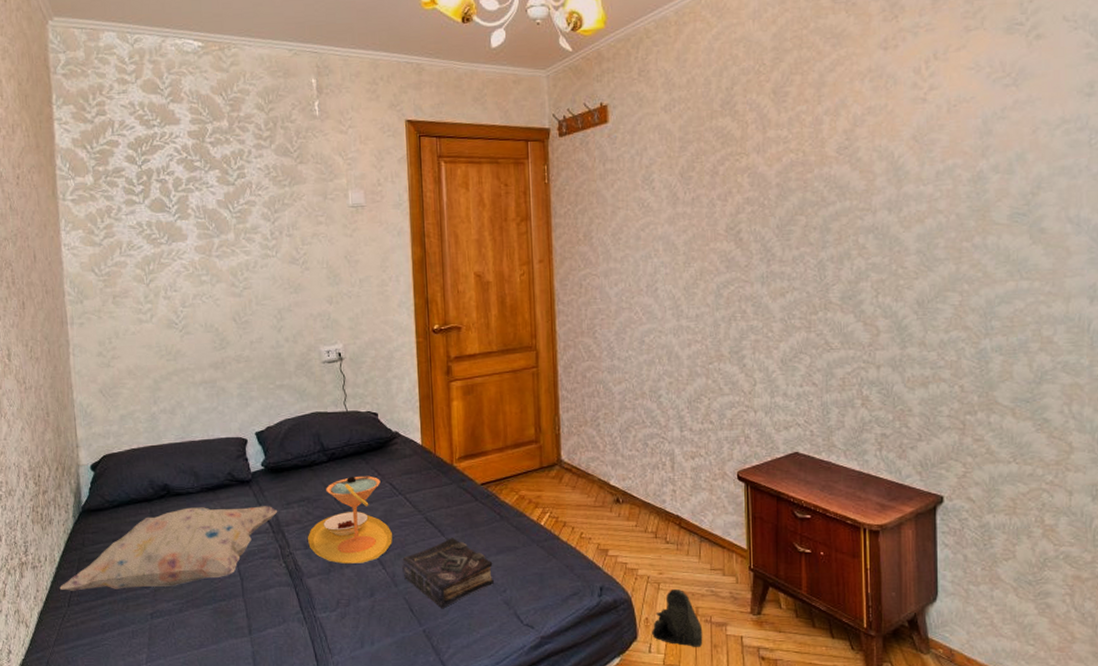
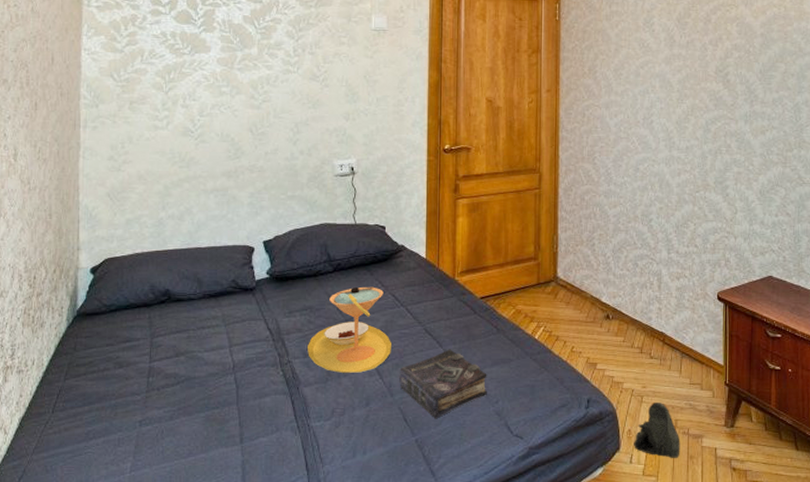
decorative pillow: present [60,506,278,591] -> none [45,313,280,397]

